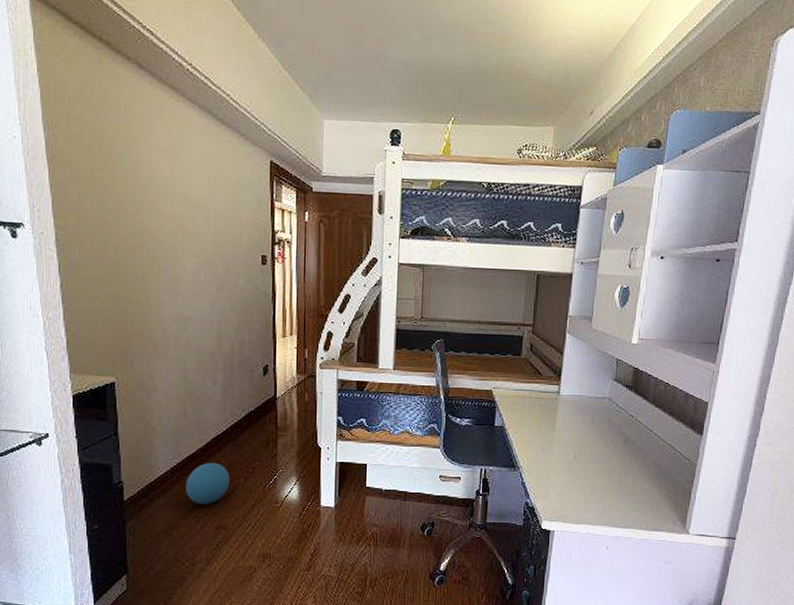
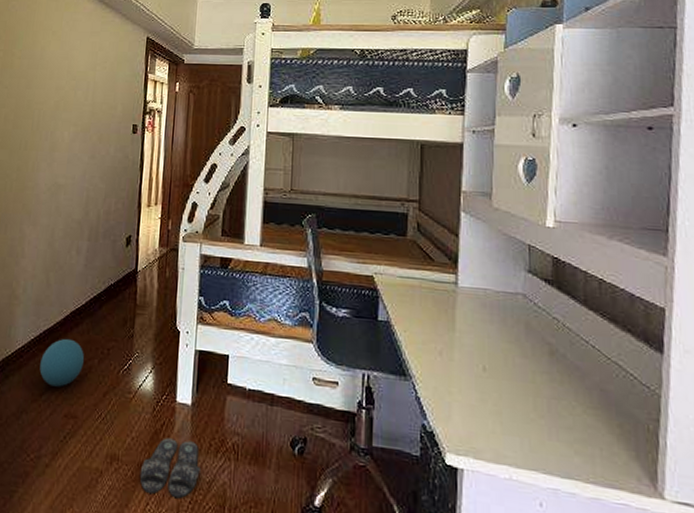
slippers: none [290,535,344,580] -> present [139,438,200,499]

